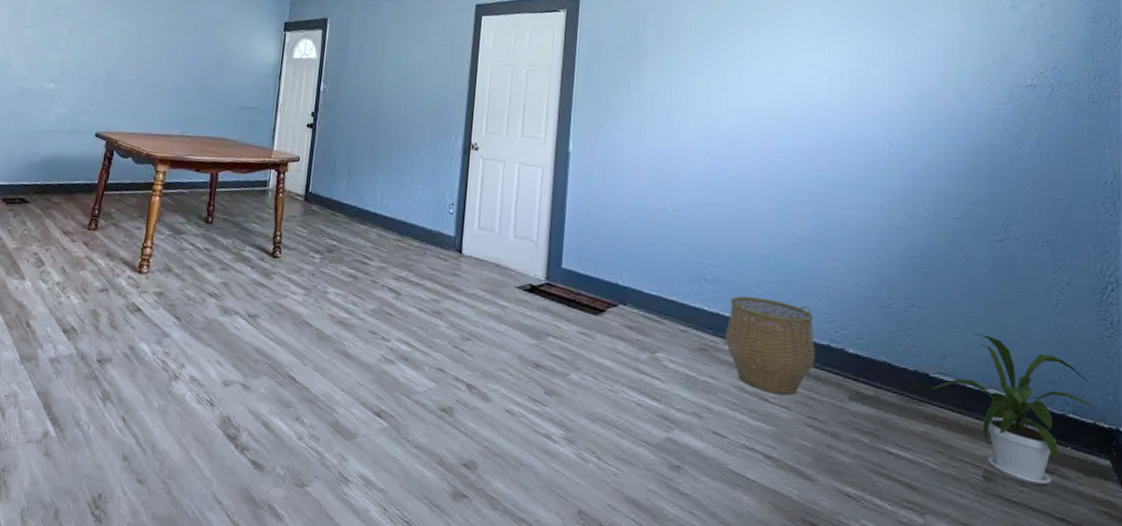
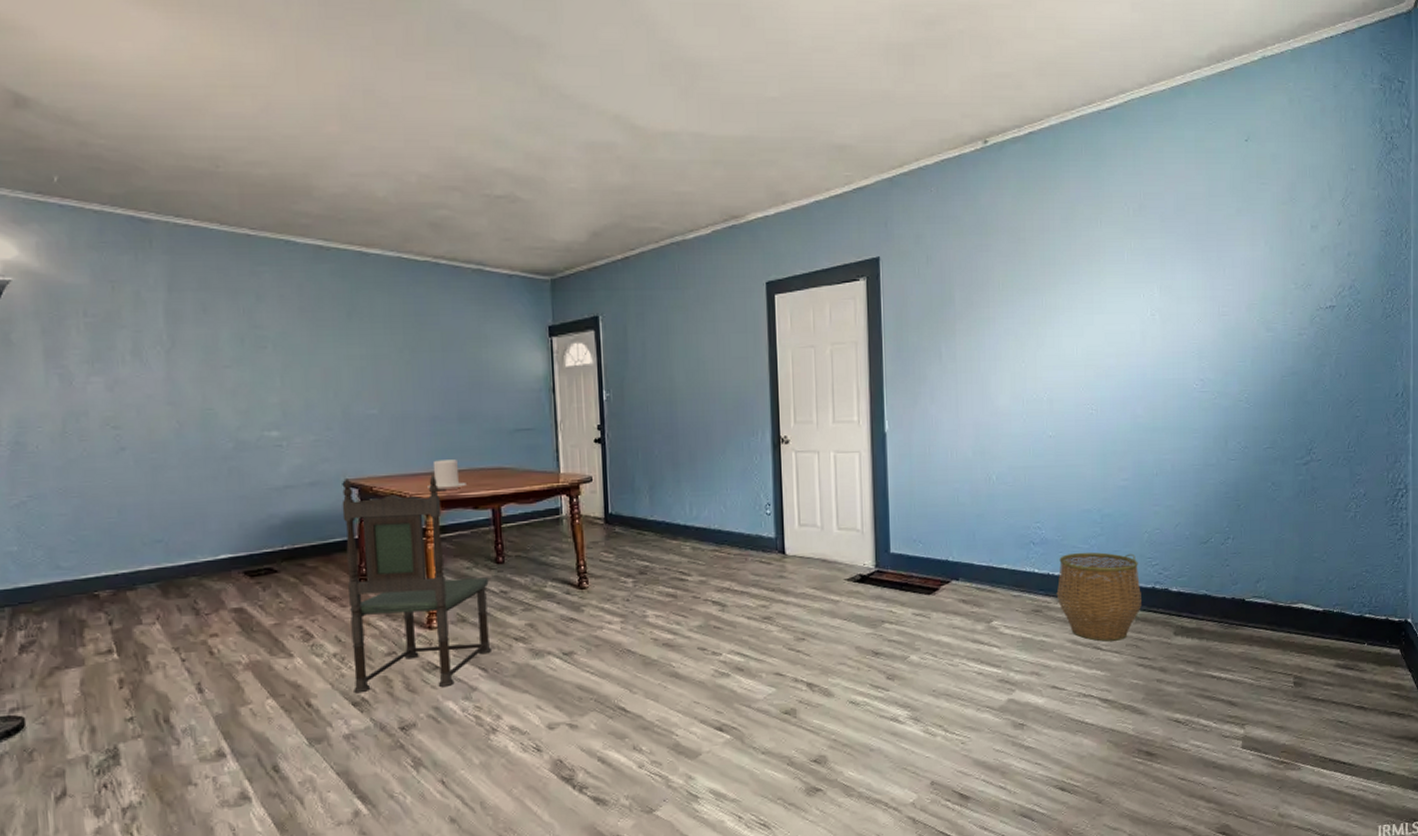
dining chair: none [66,131,197,330] -> present [342,475,491,694]
candle: none [162,125,194,153] -> present [428,459,466,491]
house plant: present [929,332,1098,487] -> none [1245,554,1390,683]

